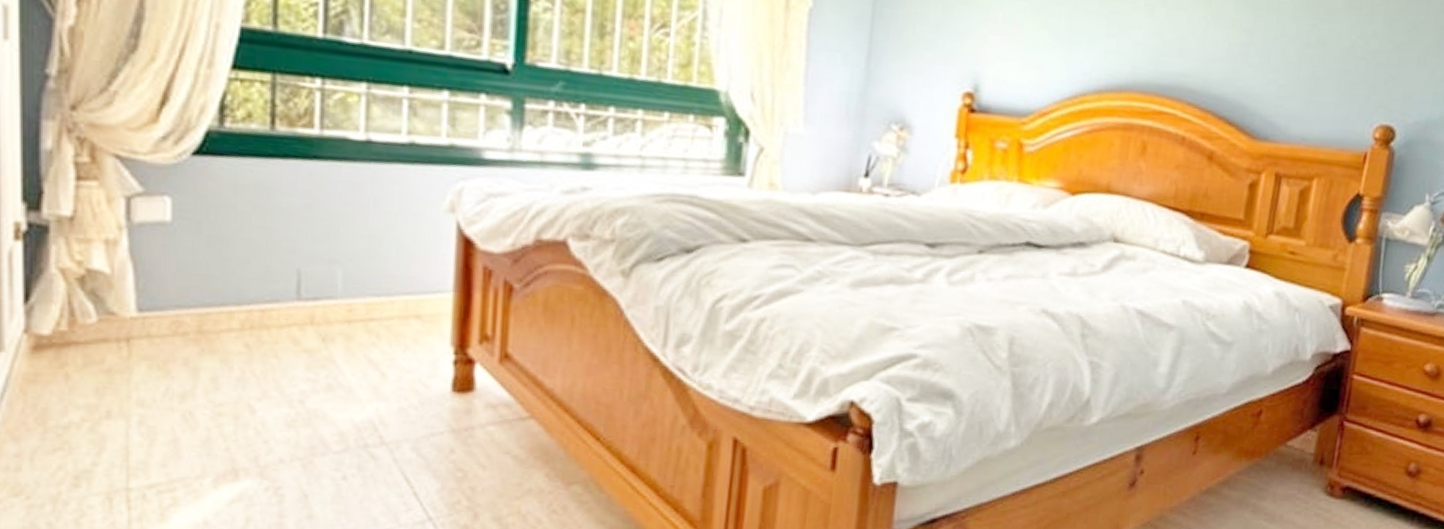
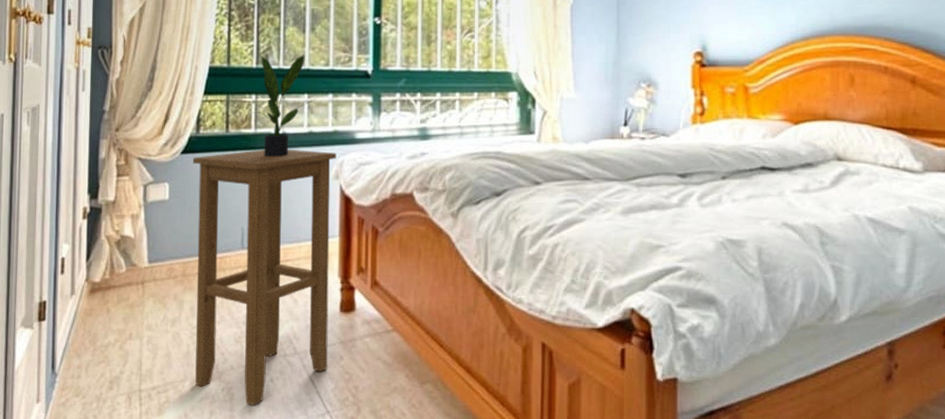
stool: none [213,160,453,511] -> present [193,149,336,406]
potted plant: none [318,21,423,174] -> present [254,55,316,157]

